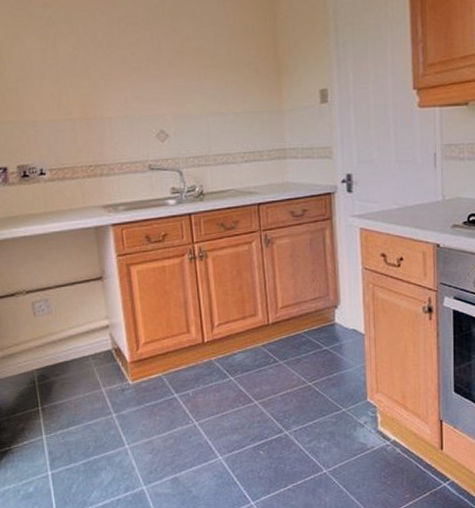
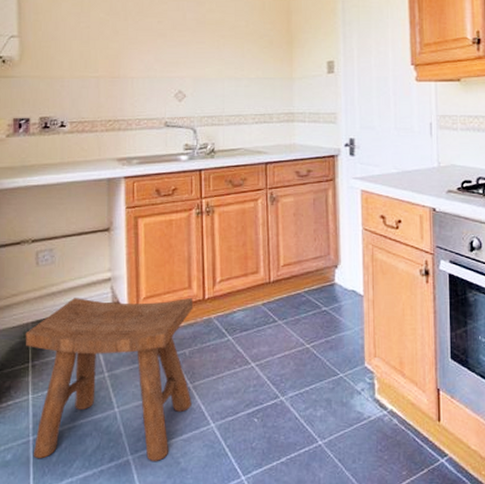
stool: none [31,341,199,491] -> present [25,297,193,461]

